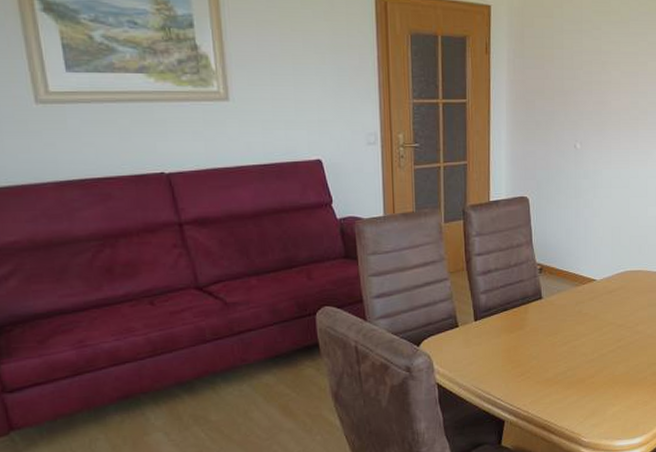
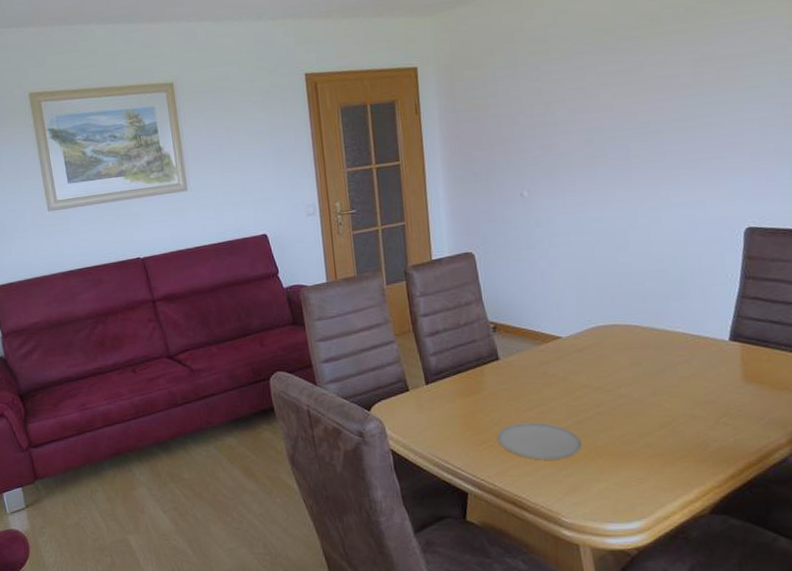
plate: none [535,355,603,389] -> present [497,422,582,460]

